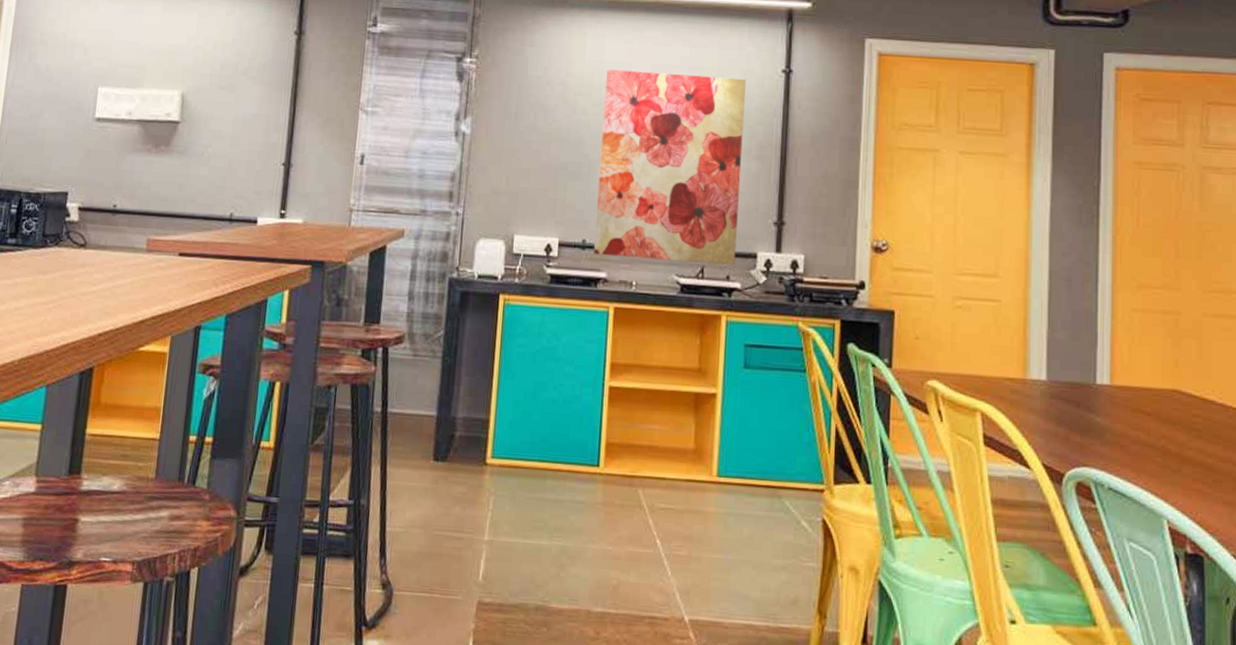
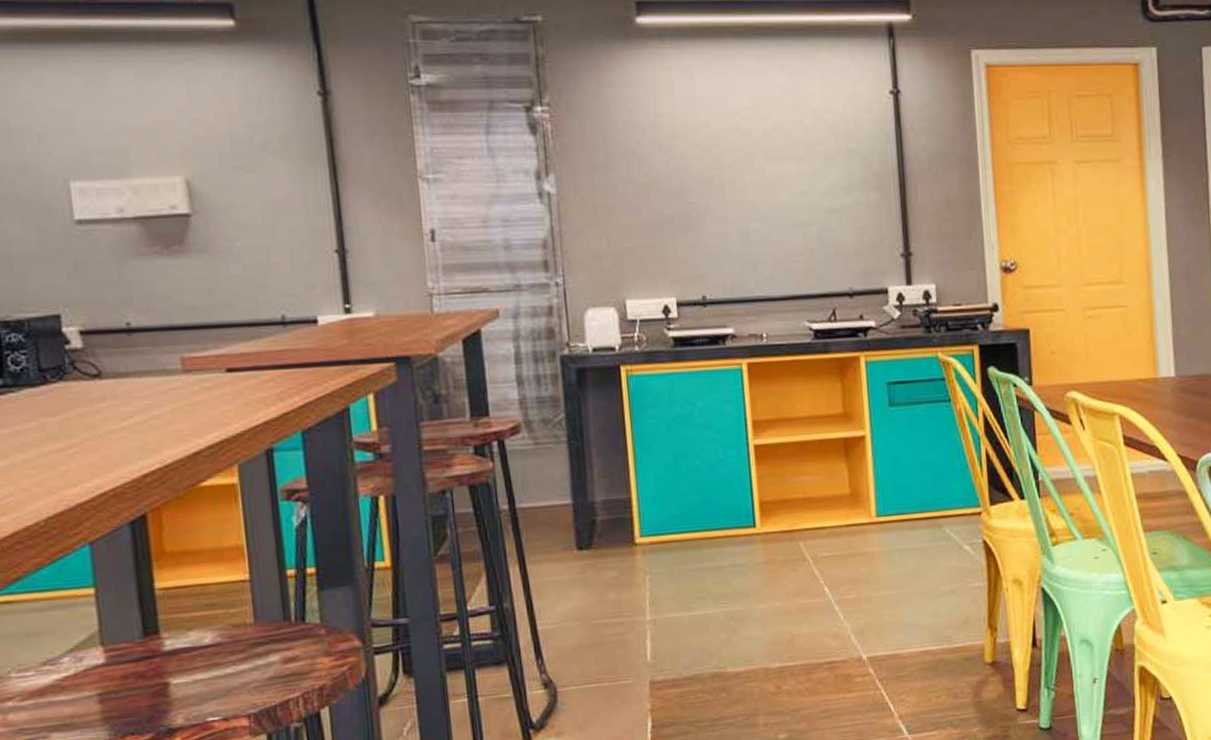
wall art: present [594,69,746,265] -> none [701,104,867,311]

